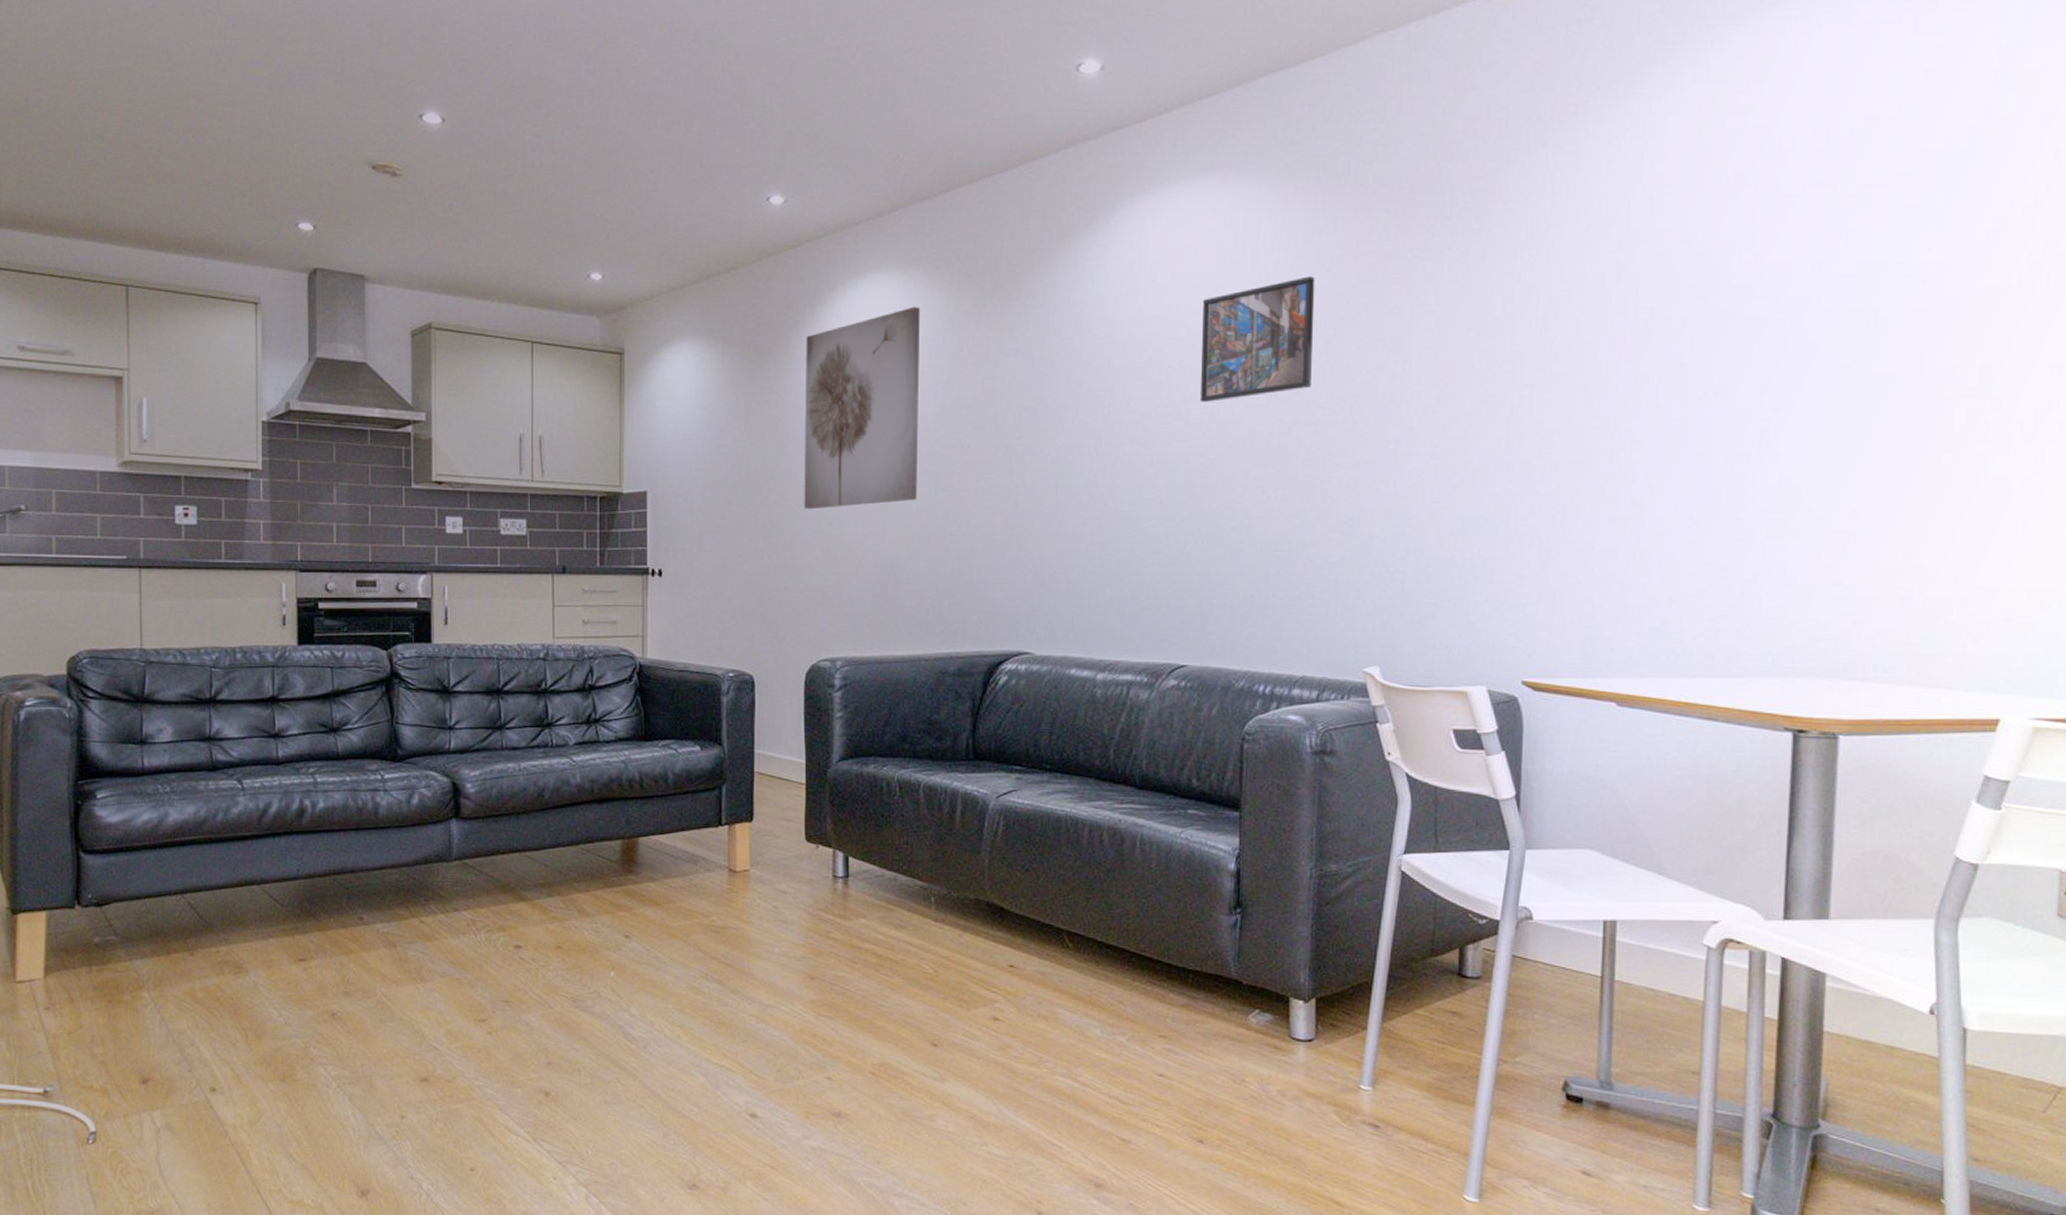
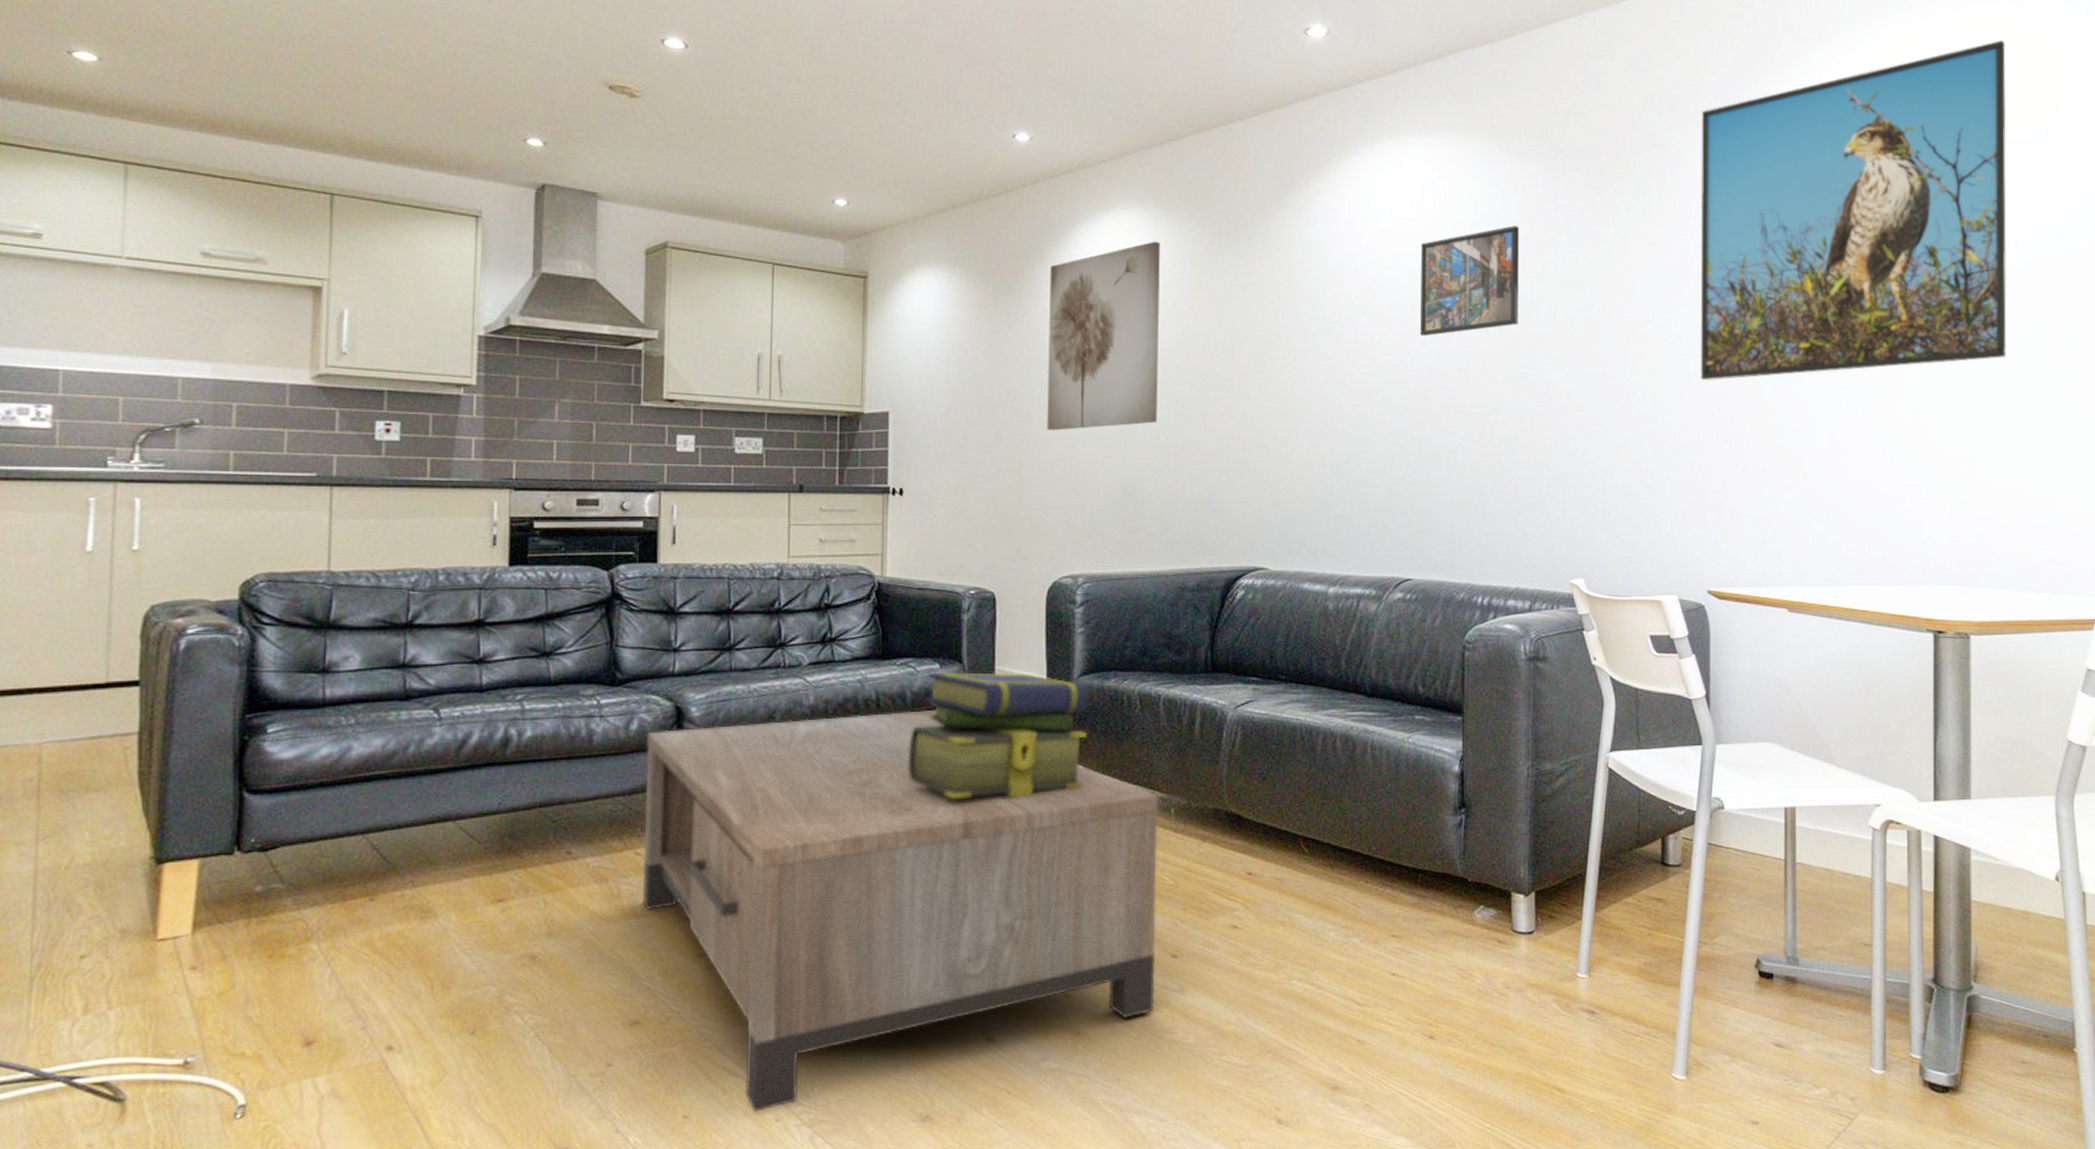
coffee table: none [426,791,918,1169] -> present [641,709,1158,1112]
stack of books: none [672,754,847,882] -> present [908,672,1088,799]
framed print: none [1522,28,1924,447] -> present [1700,39,2007,381]

